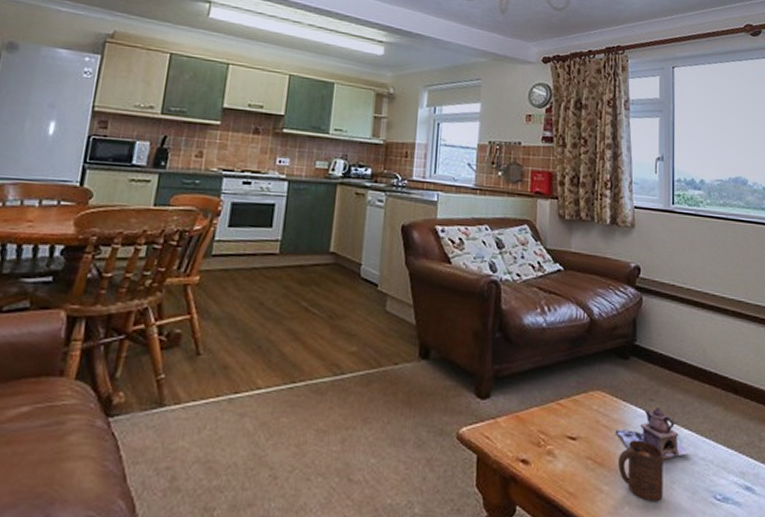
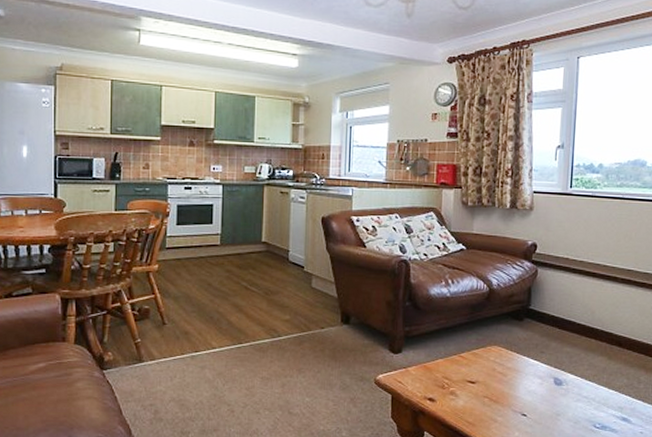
teapot: present [615,407,690,460] -> none [509,358,575,398]
cup: present [618,440,663,502] -> none [511,383,551,429]

